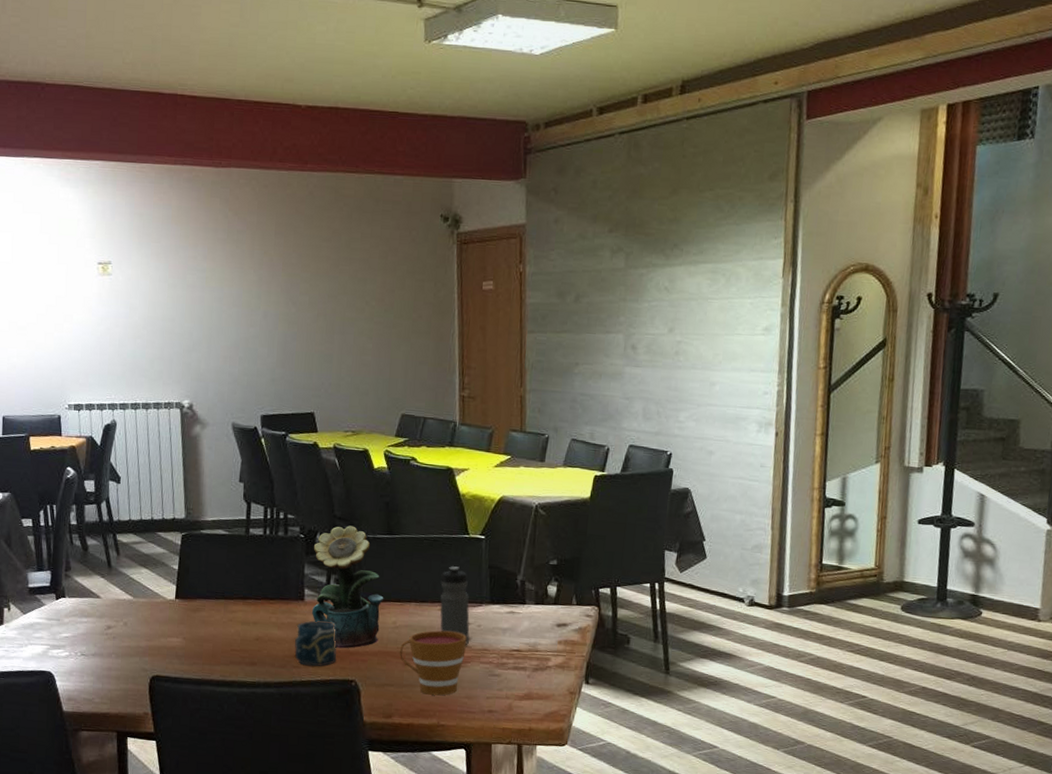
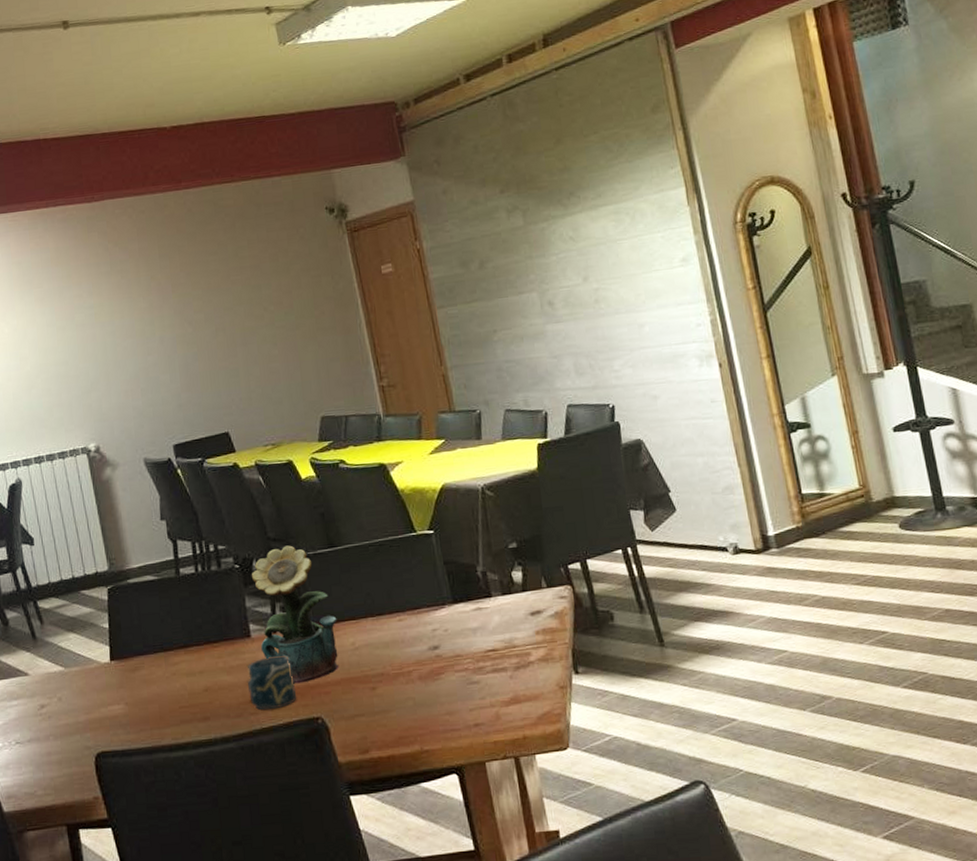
cup: present [399,630,467,696] -> none [364,642,437,719]
water bottle: present [440,566,470,646] -> none [394,569,438,656]

